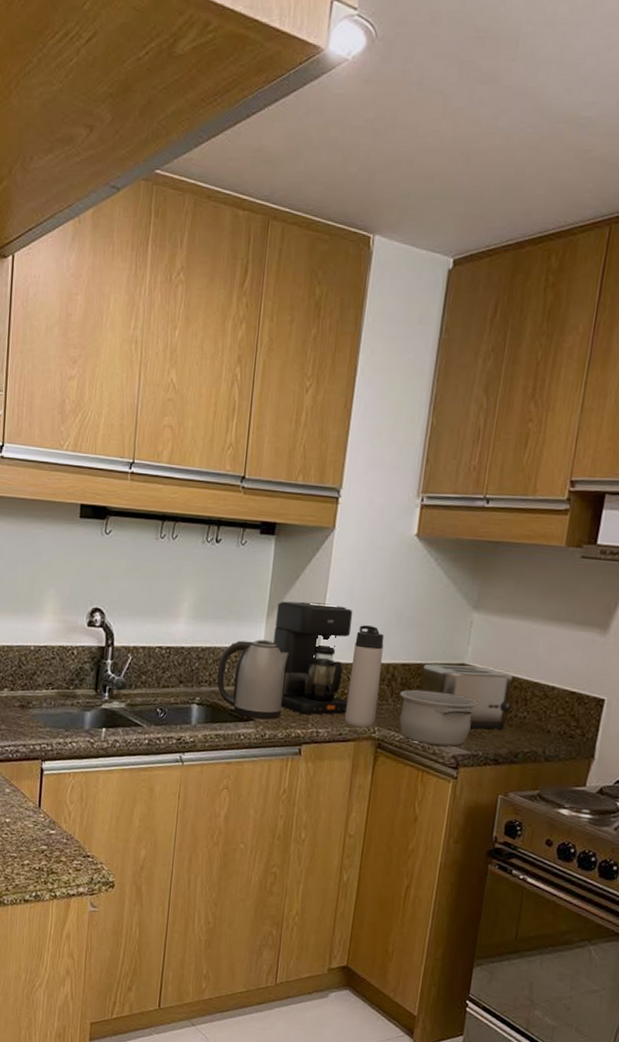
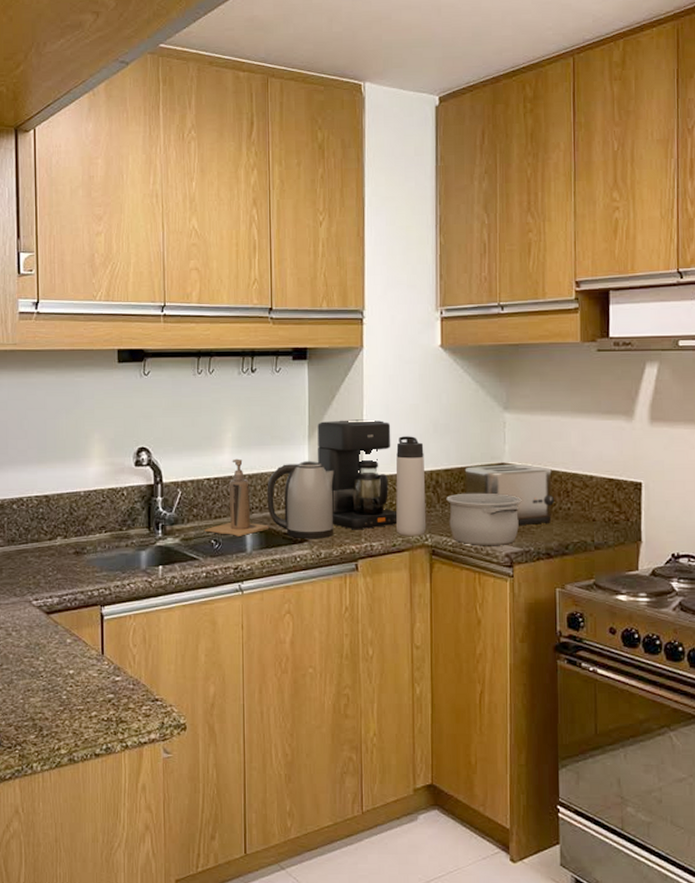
soap dispenser: none [151,629,217,708] -> present [205,458,270,536]

